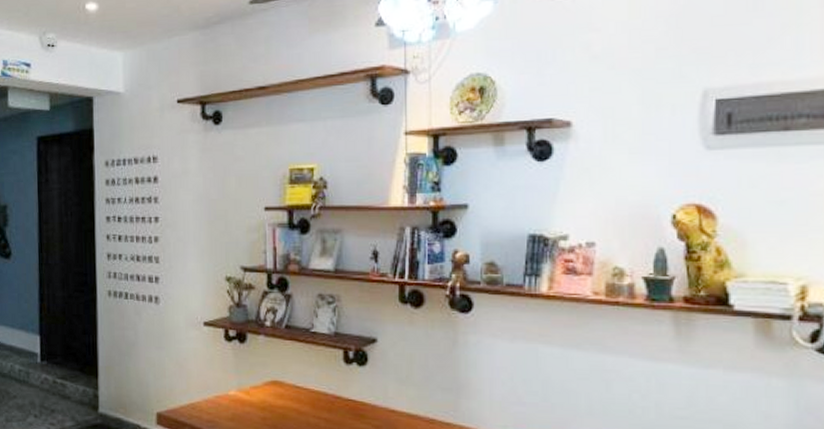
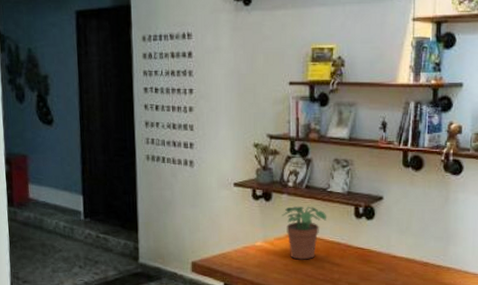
potted plant: none [258,349,312,413] -> present [282,206,327,260]

